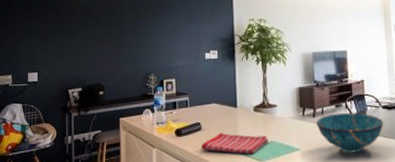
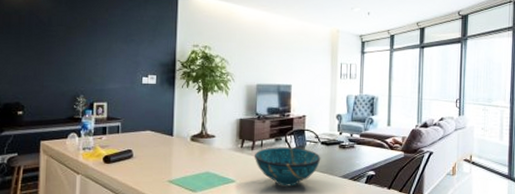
dish towel: present [201,132,269,154] -> none [131,161,205,184]

